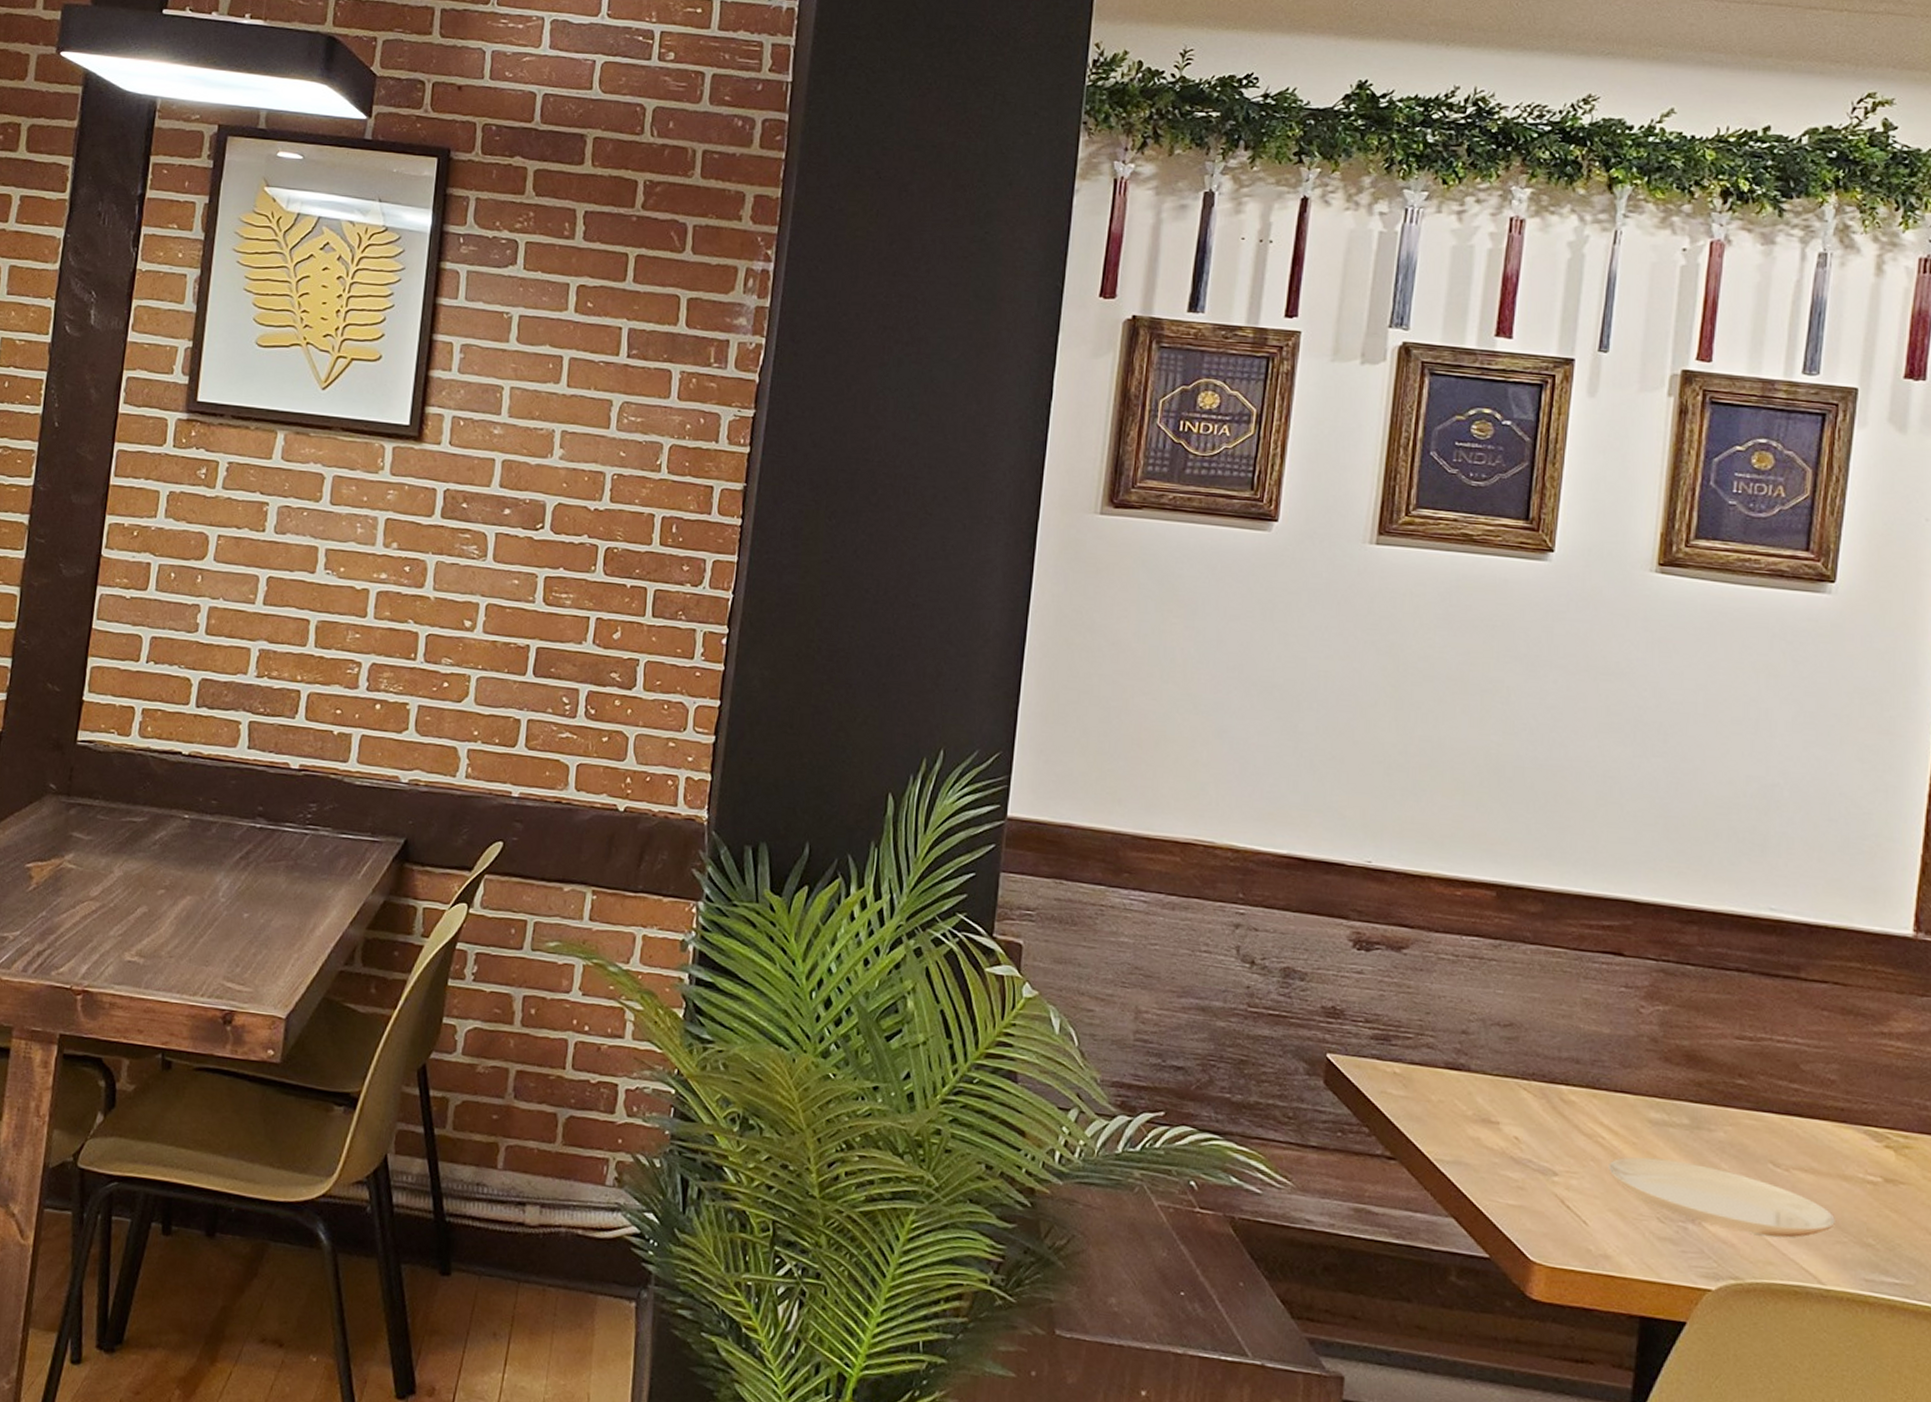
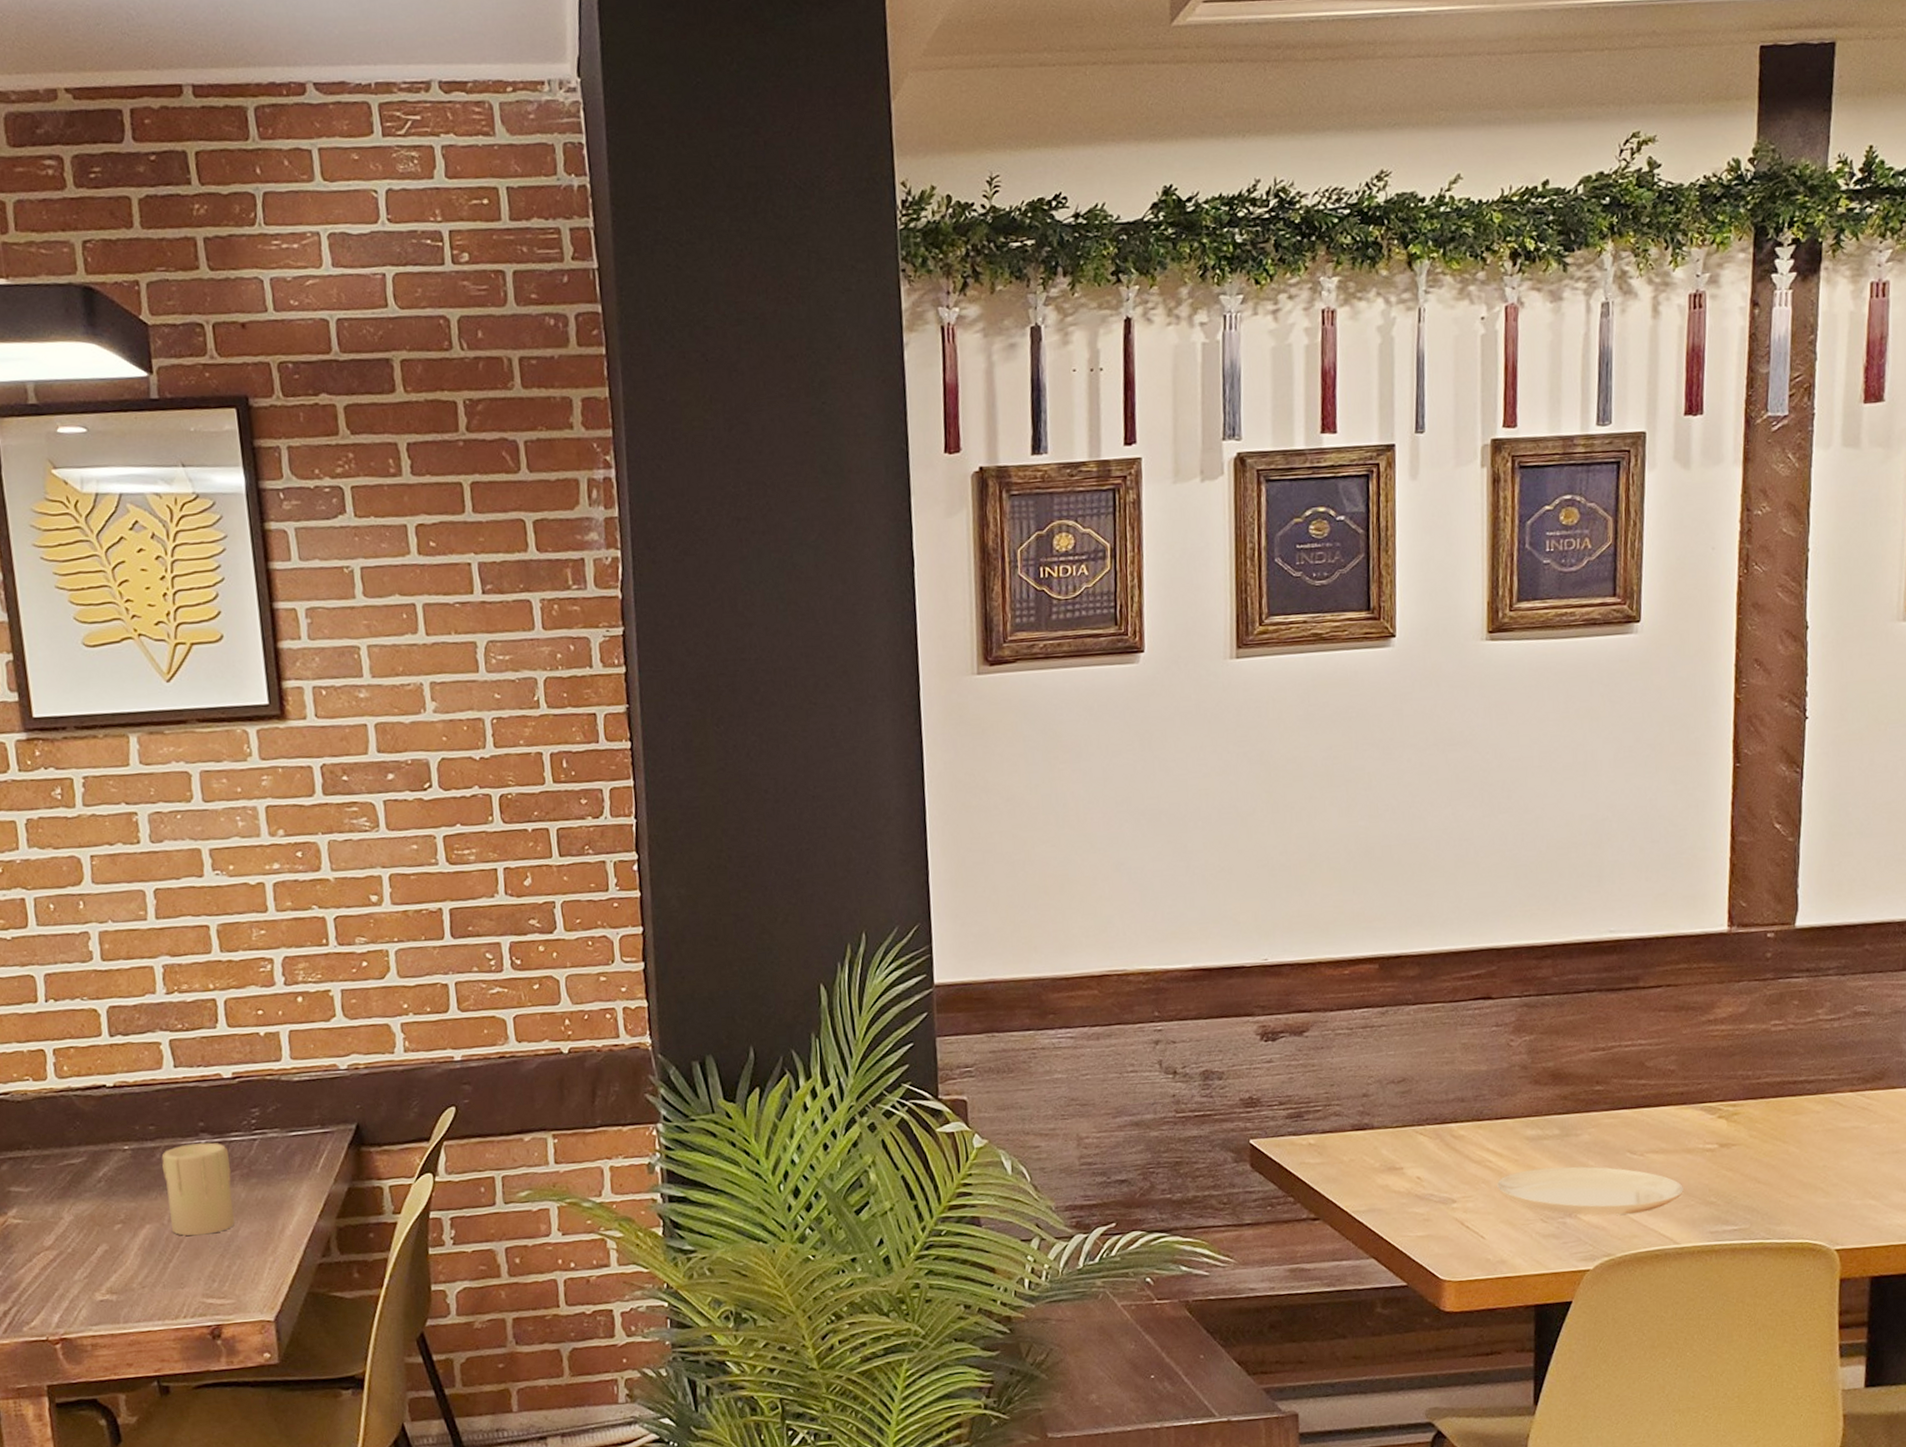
candle: none [210,825,279,919] -> present [161,1142,234,1236]

